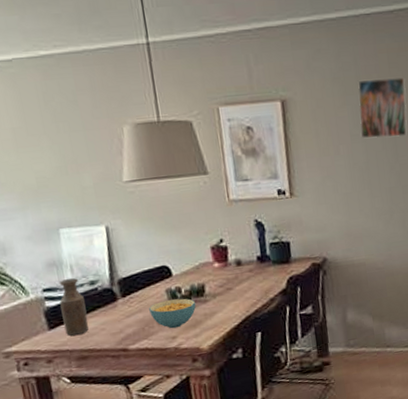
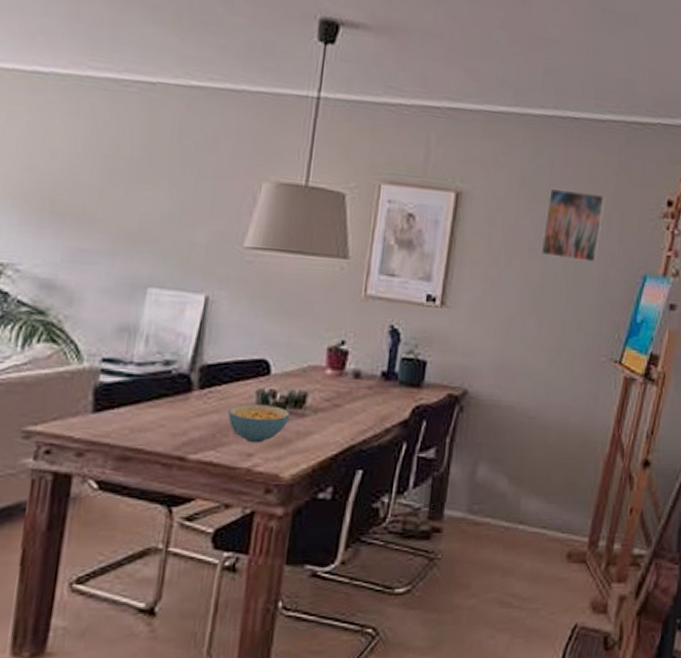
bottle: present [58,278,90,336] -> none [113,351,152,426]

